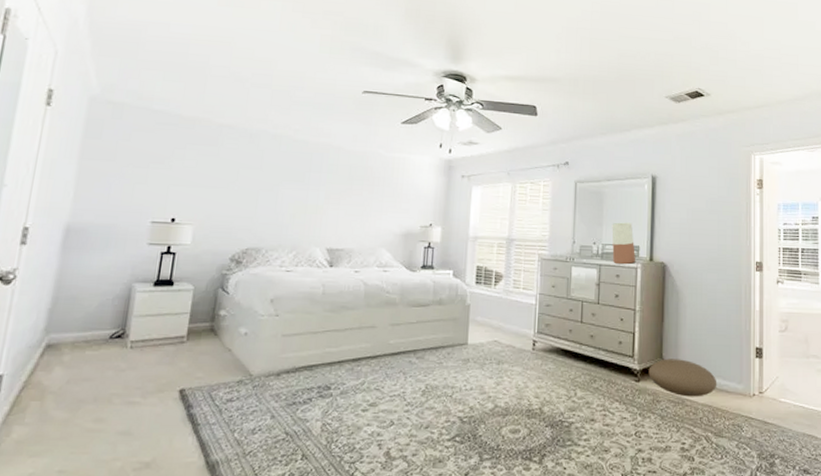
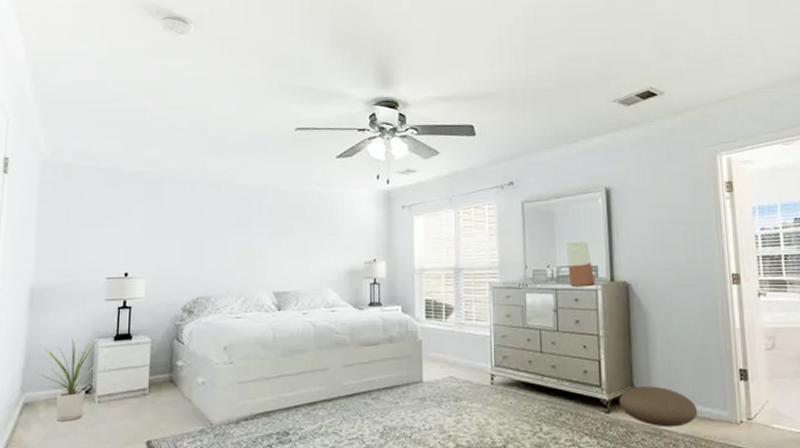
house plant: none [63,280,149,366] -> present [35,337,110,422]

